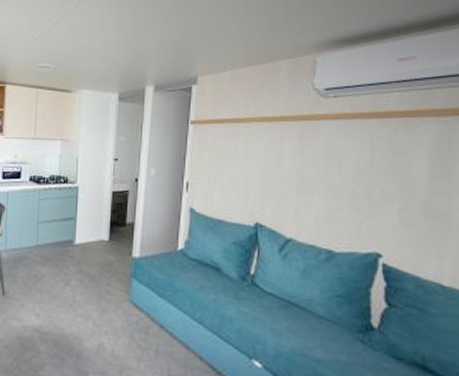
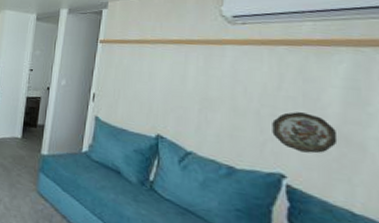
decorative plate: none [367,187,426,229] -> present [272,112,338,154]

